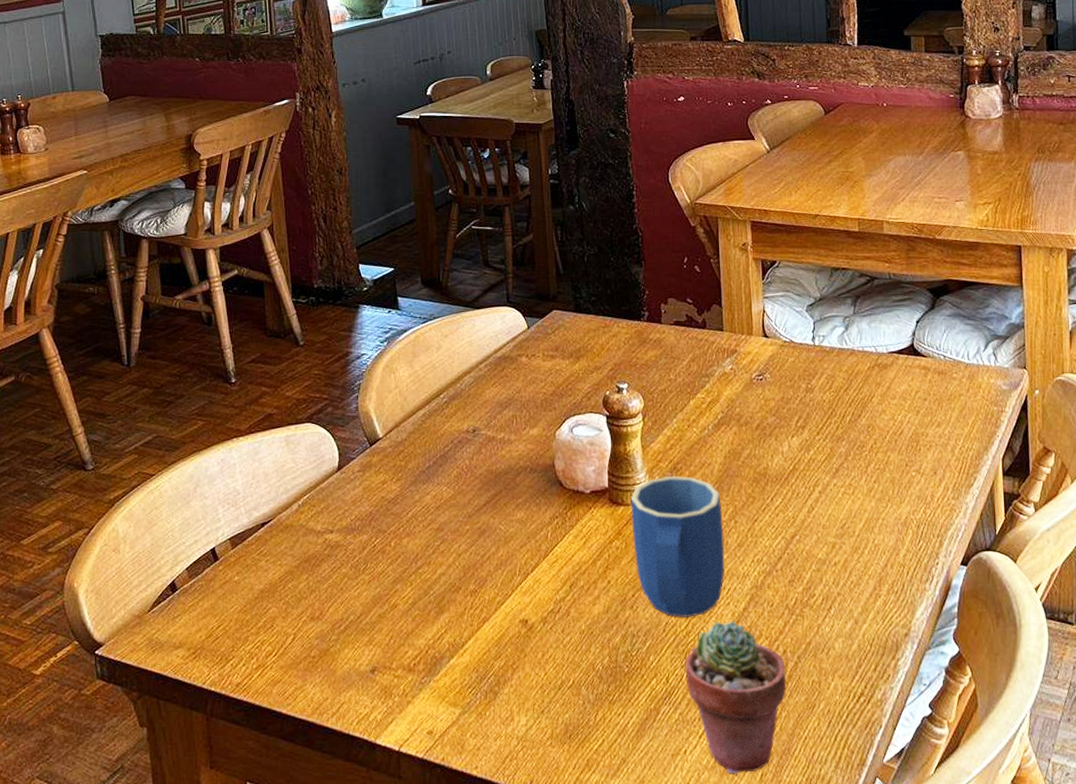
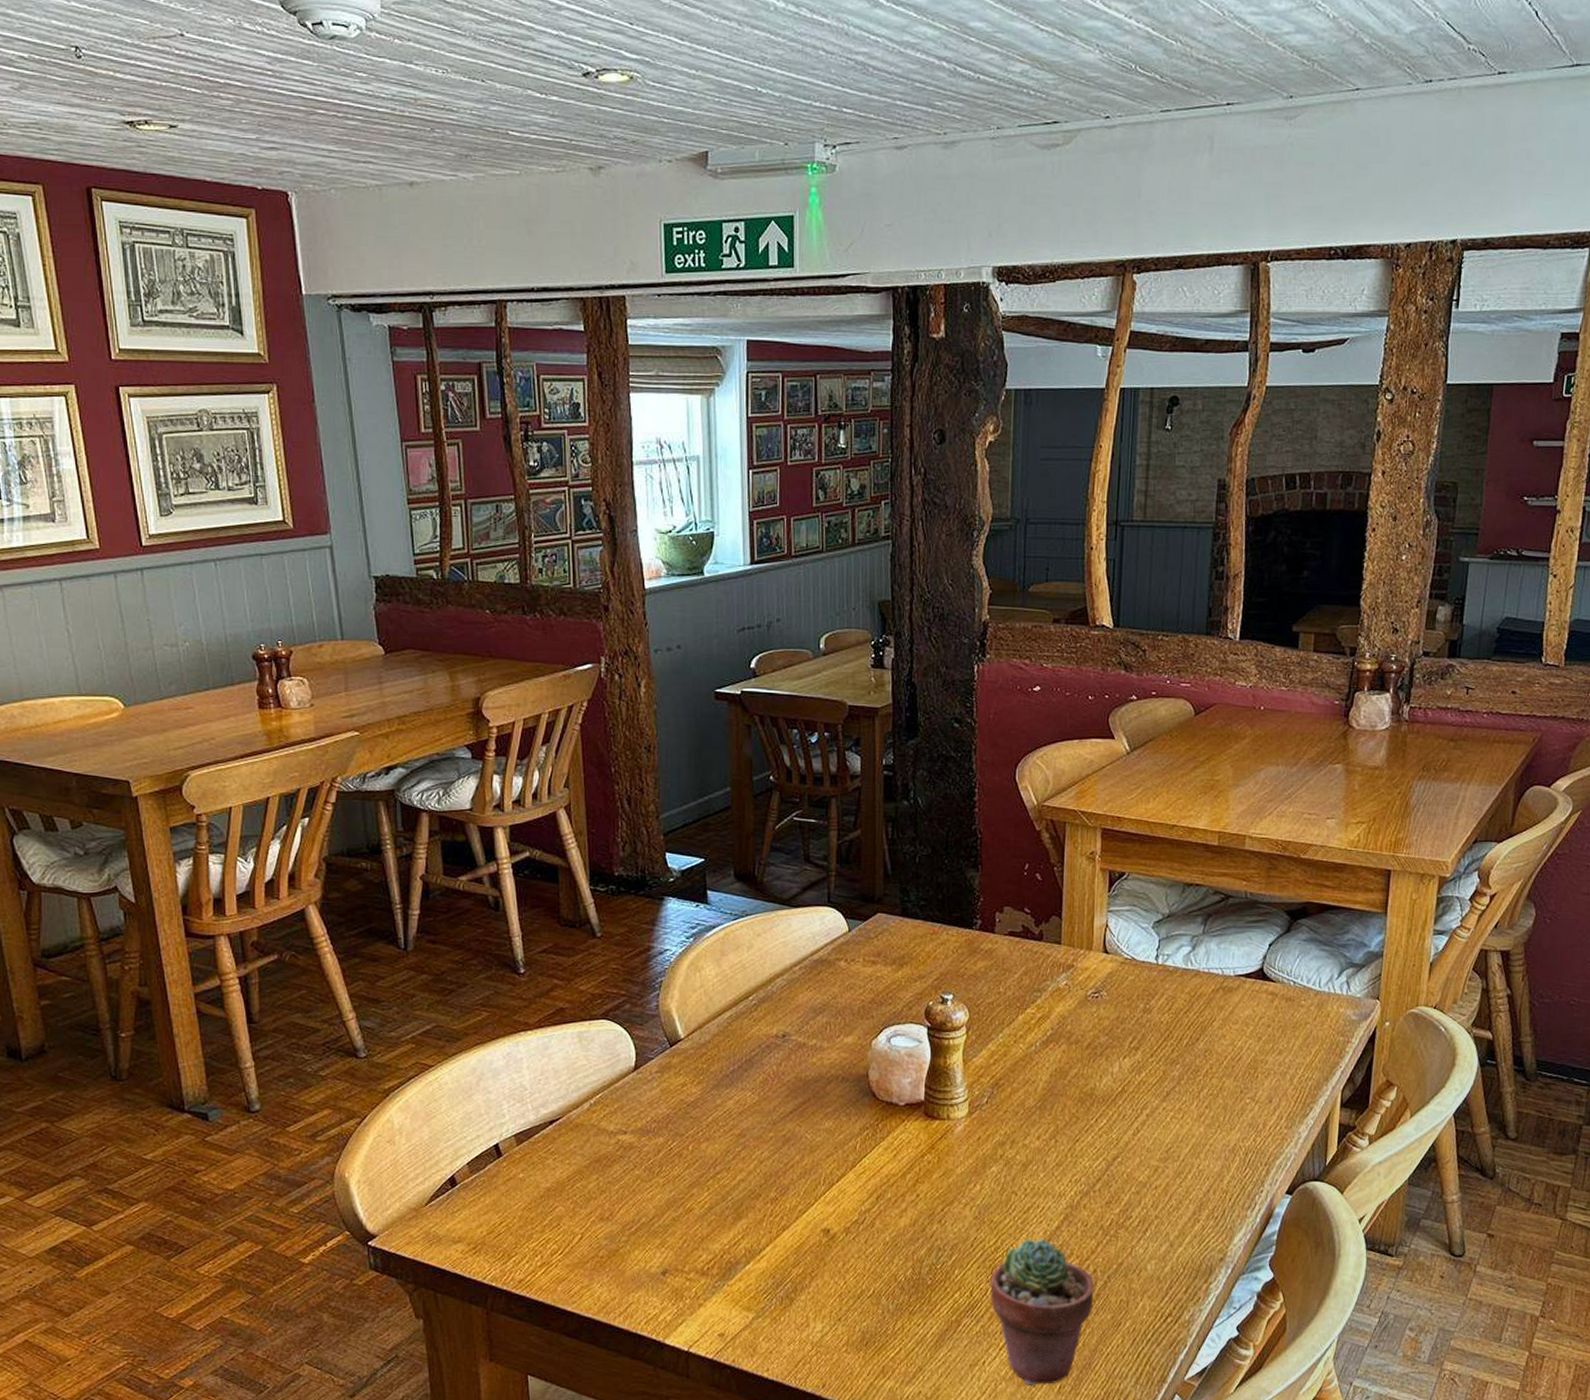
mug: present [630,475,725,617] -> none [946,1091,1043,1234]

